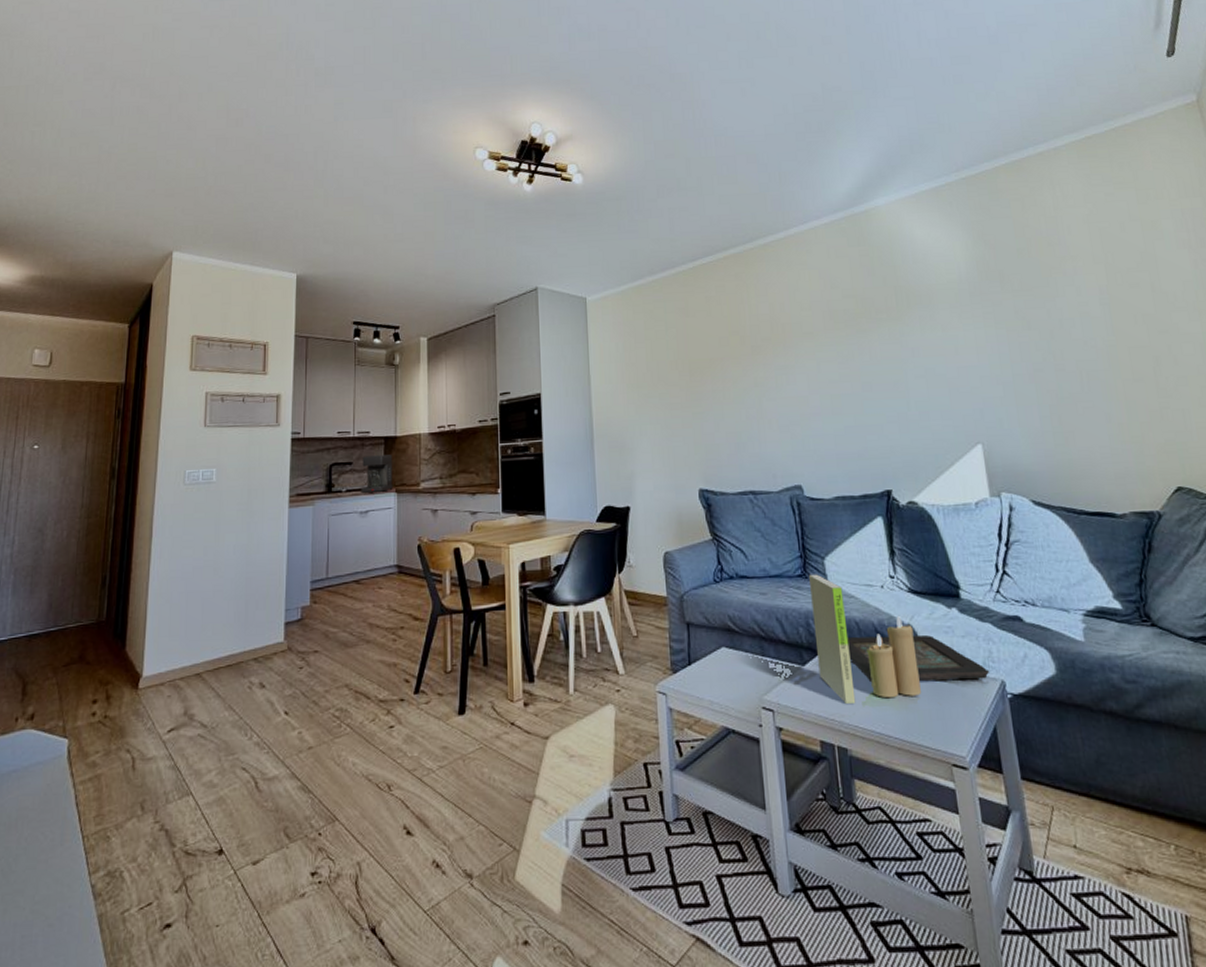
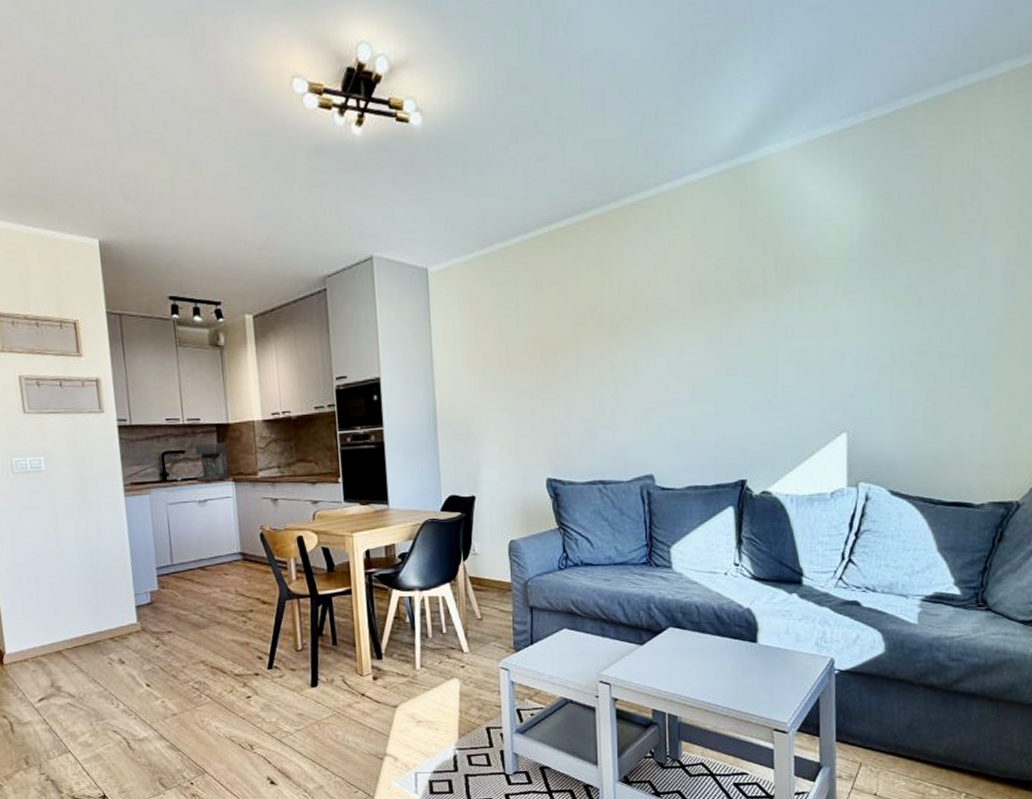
book: present [808,574,856,705] -> none [653,561,689,679]
decorative tray: present [847,634,989,683] -> none [686,618,820,660]
candle: present [867,616,922,699] -> none [704,601,754,674]

